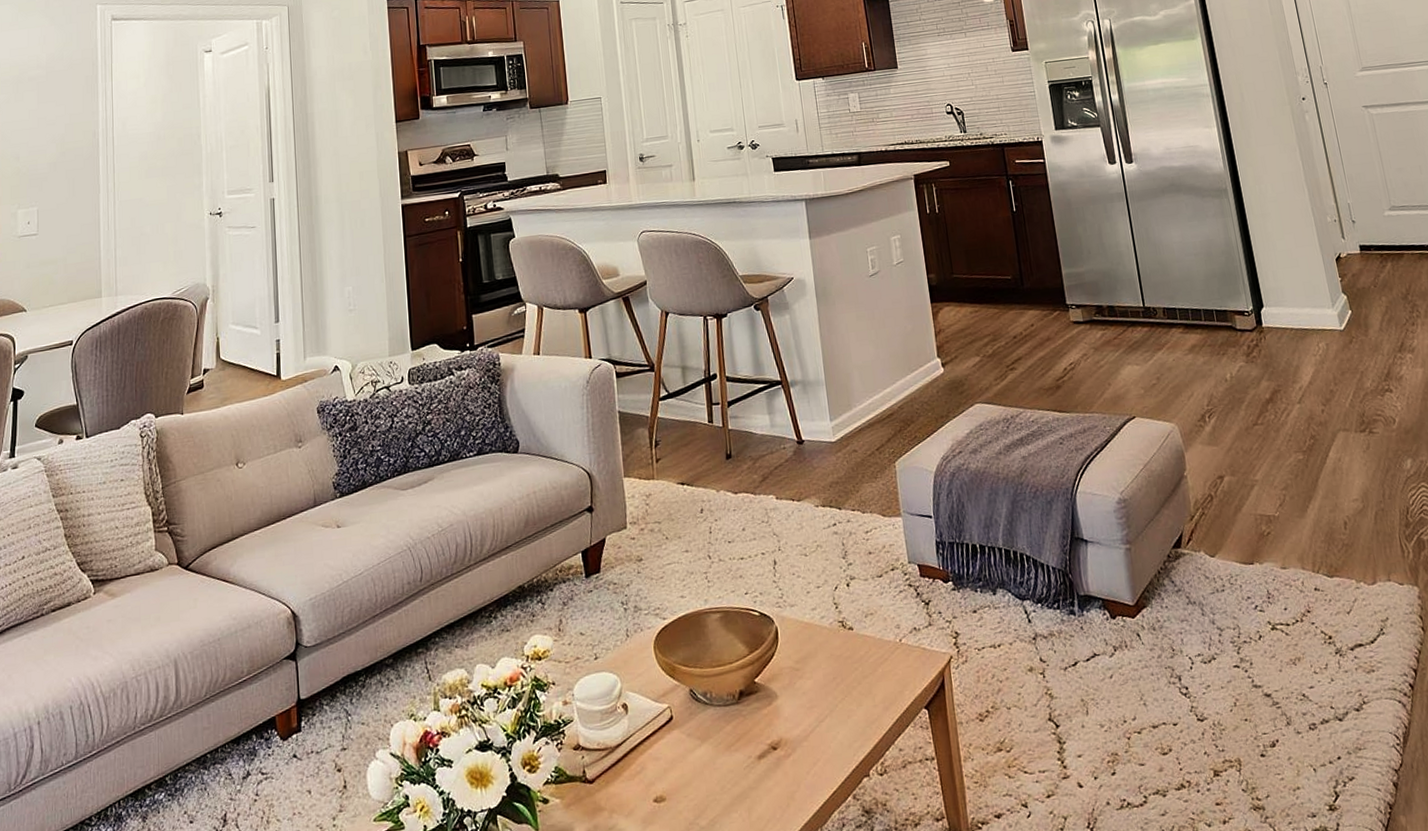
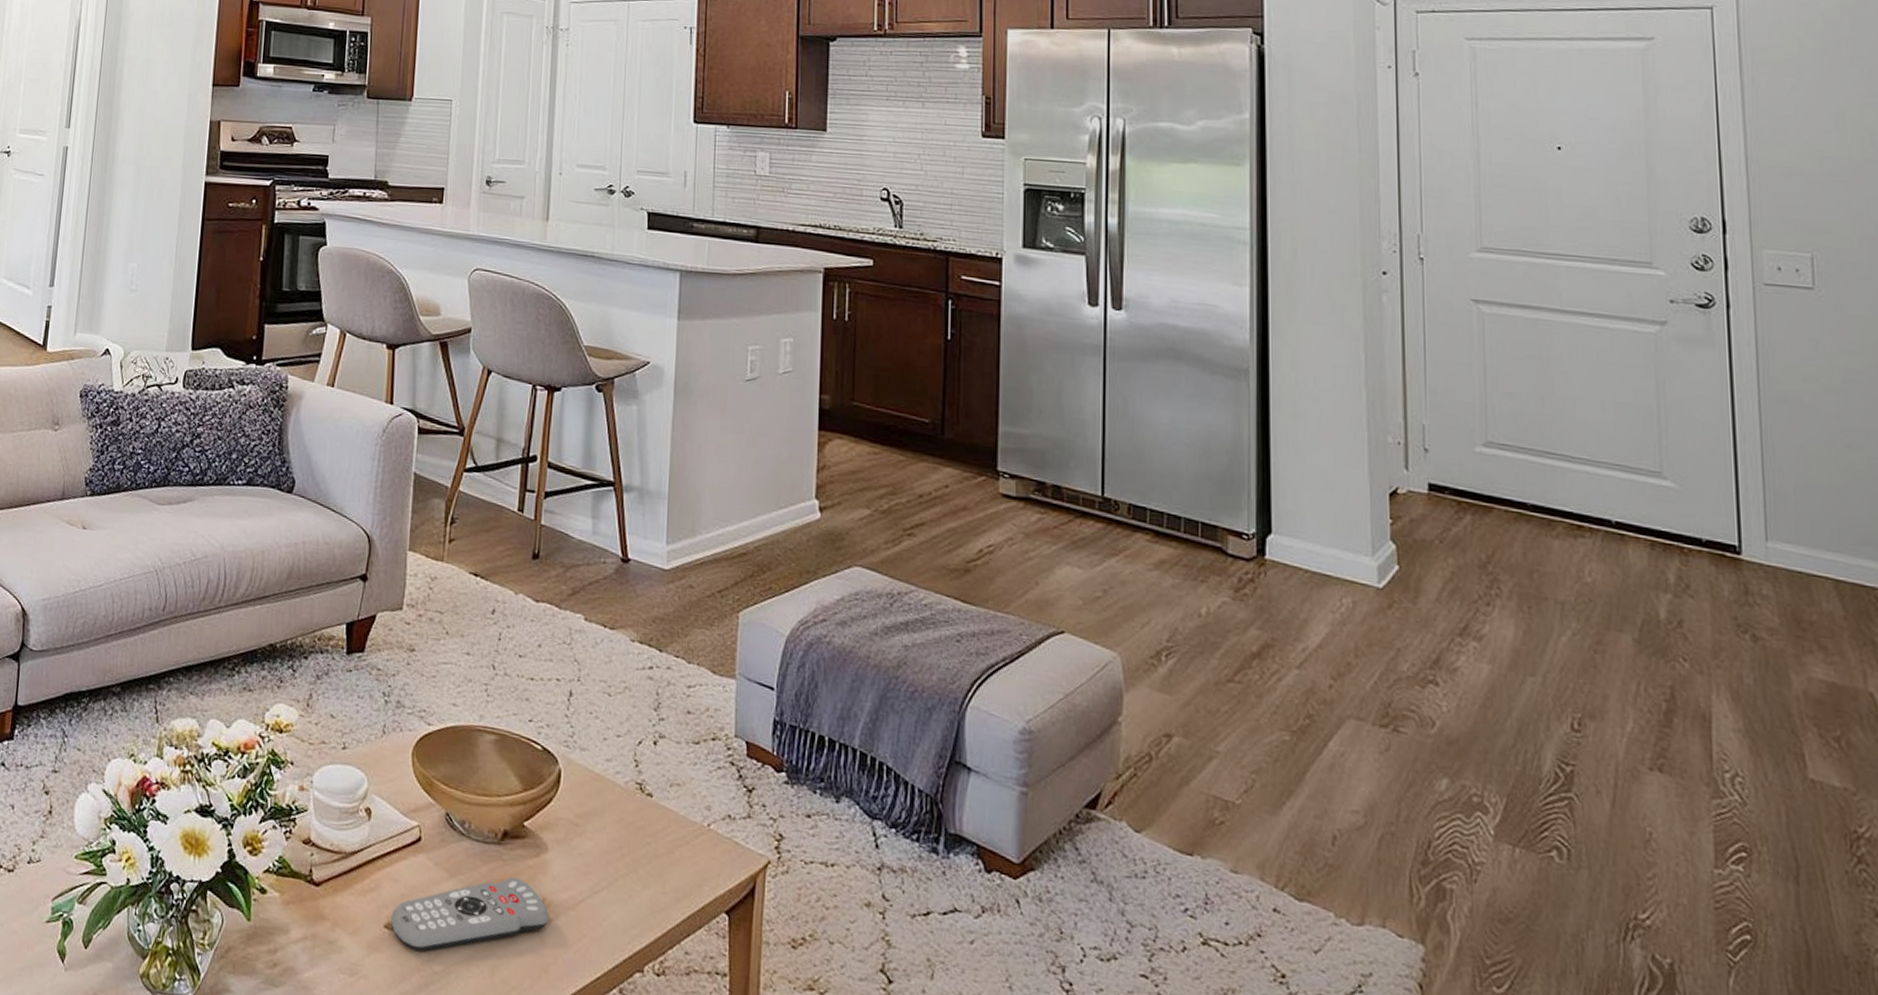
remote control: none [658,727,787,814] -> present [391,876,548,951]

